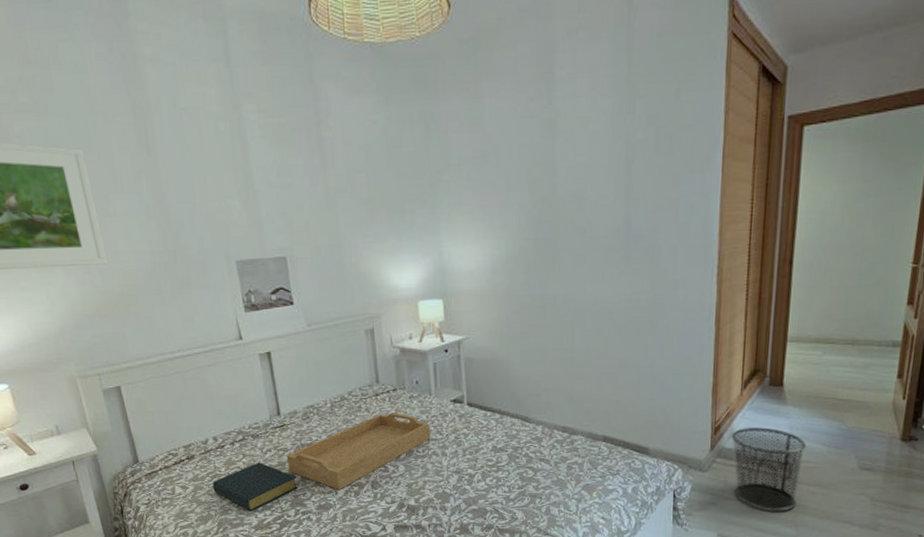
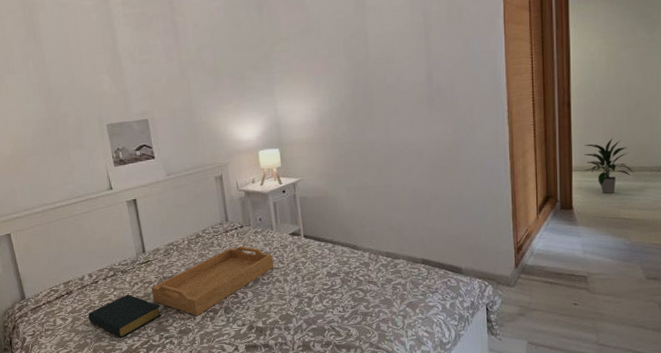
waste bin: present [731,427,806,512] -> none [532,245,598,320]
indoor plant: none [800,305,859,371] -> present [583,138,633,194]

